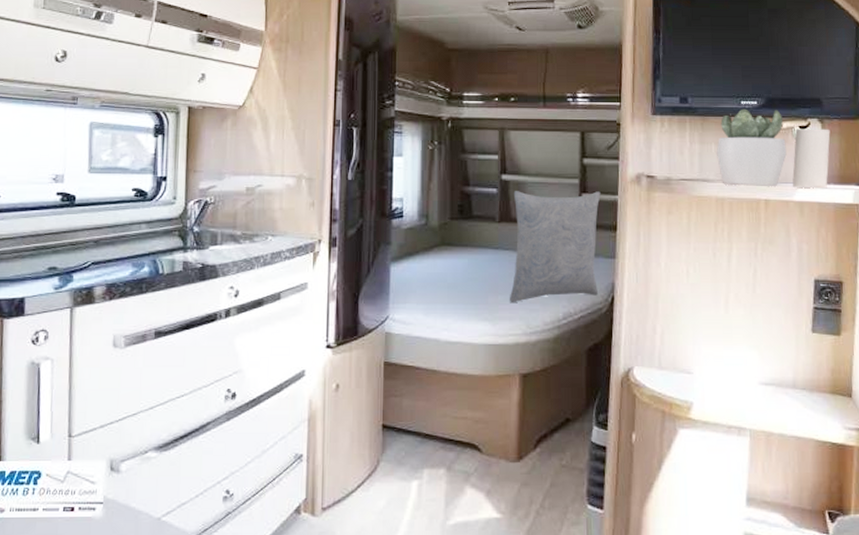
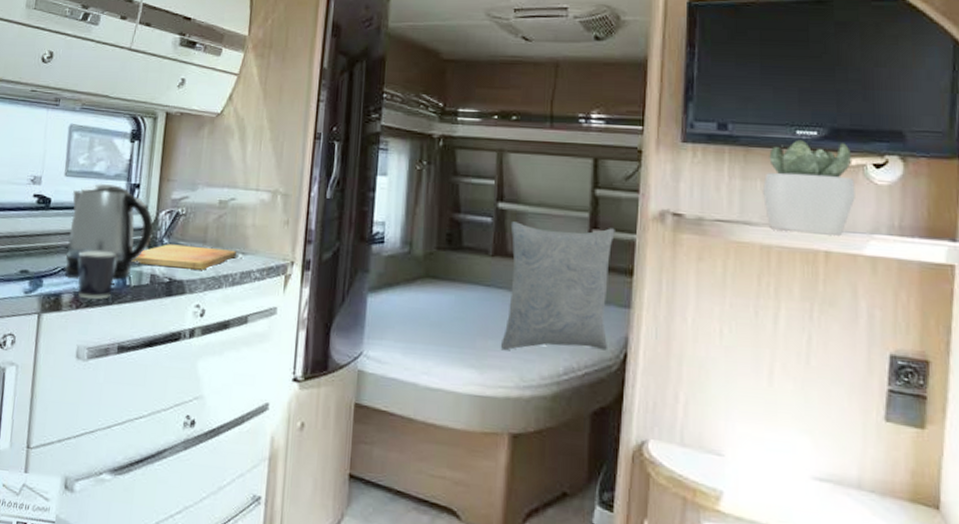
kettle: none [95,179,183,270] -> present [64,184,153,280]
mug: none [108,243,149,290] -> present [78,250,118,300]
cutting board: none [163,232,266,254] -> present [131,244,236,270]
candle: present [792,128,831,189] -> none [863,167,916,243]

